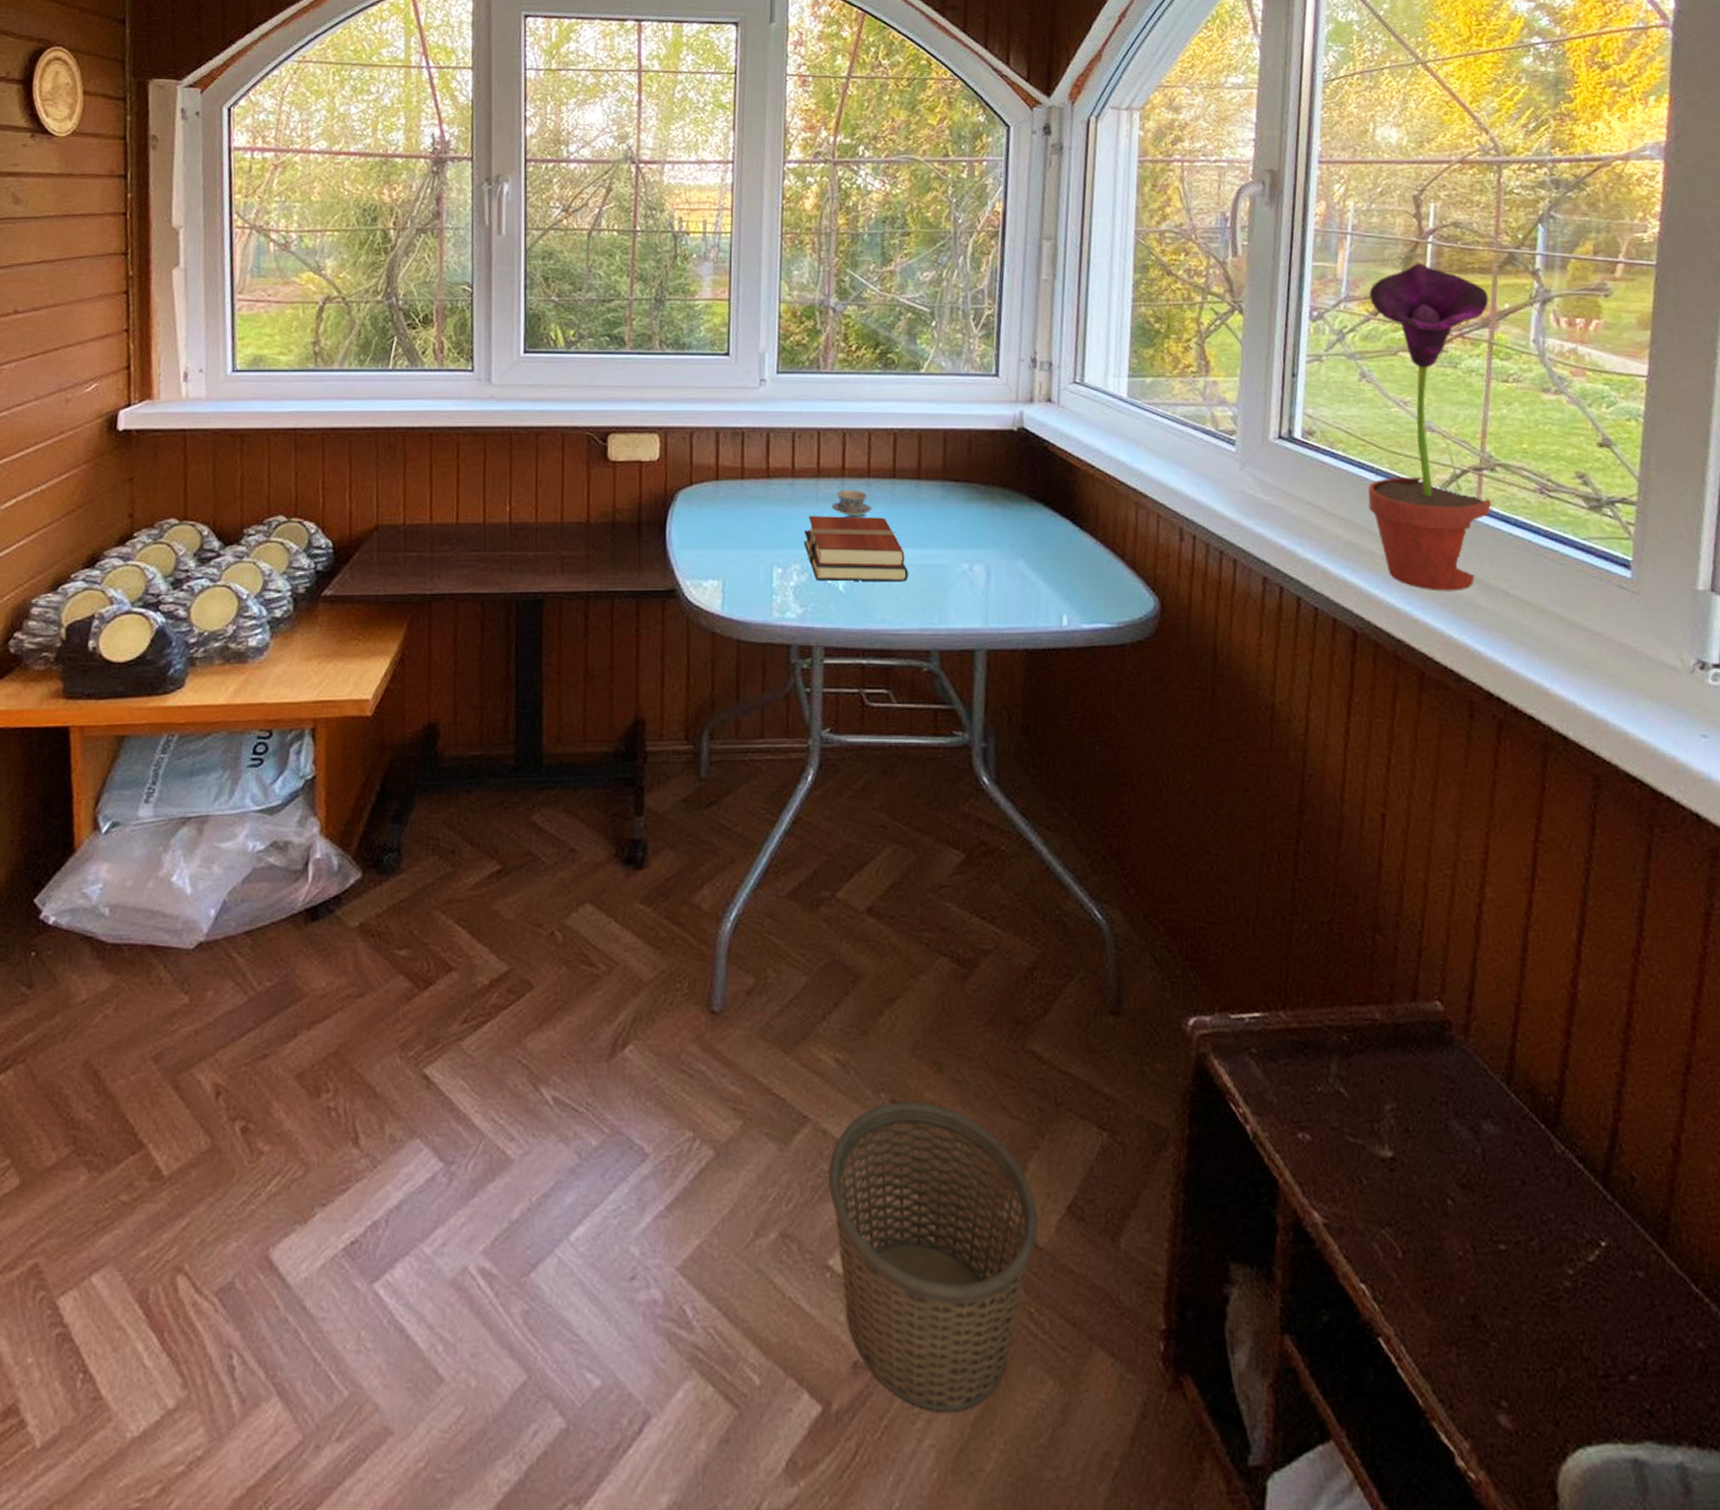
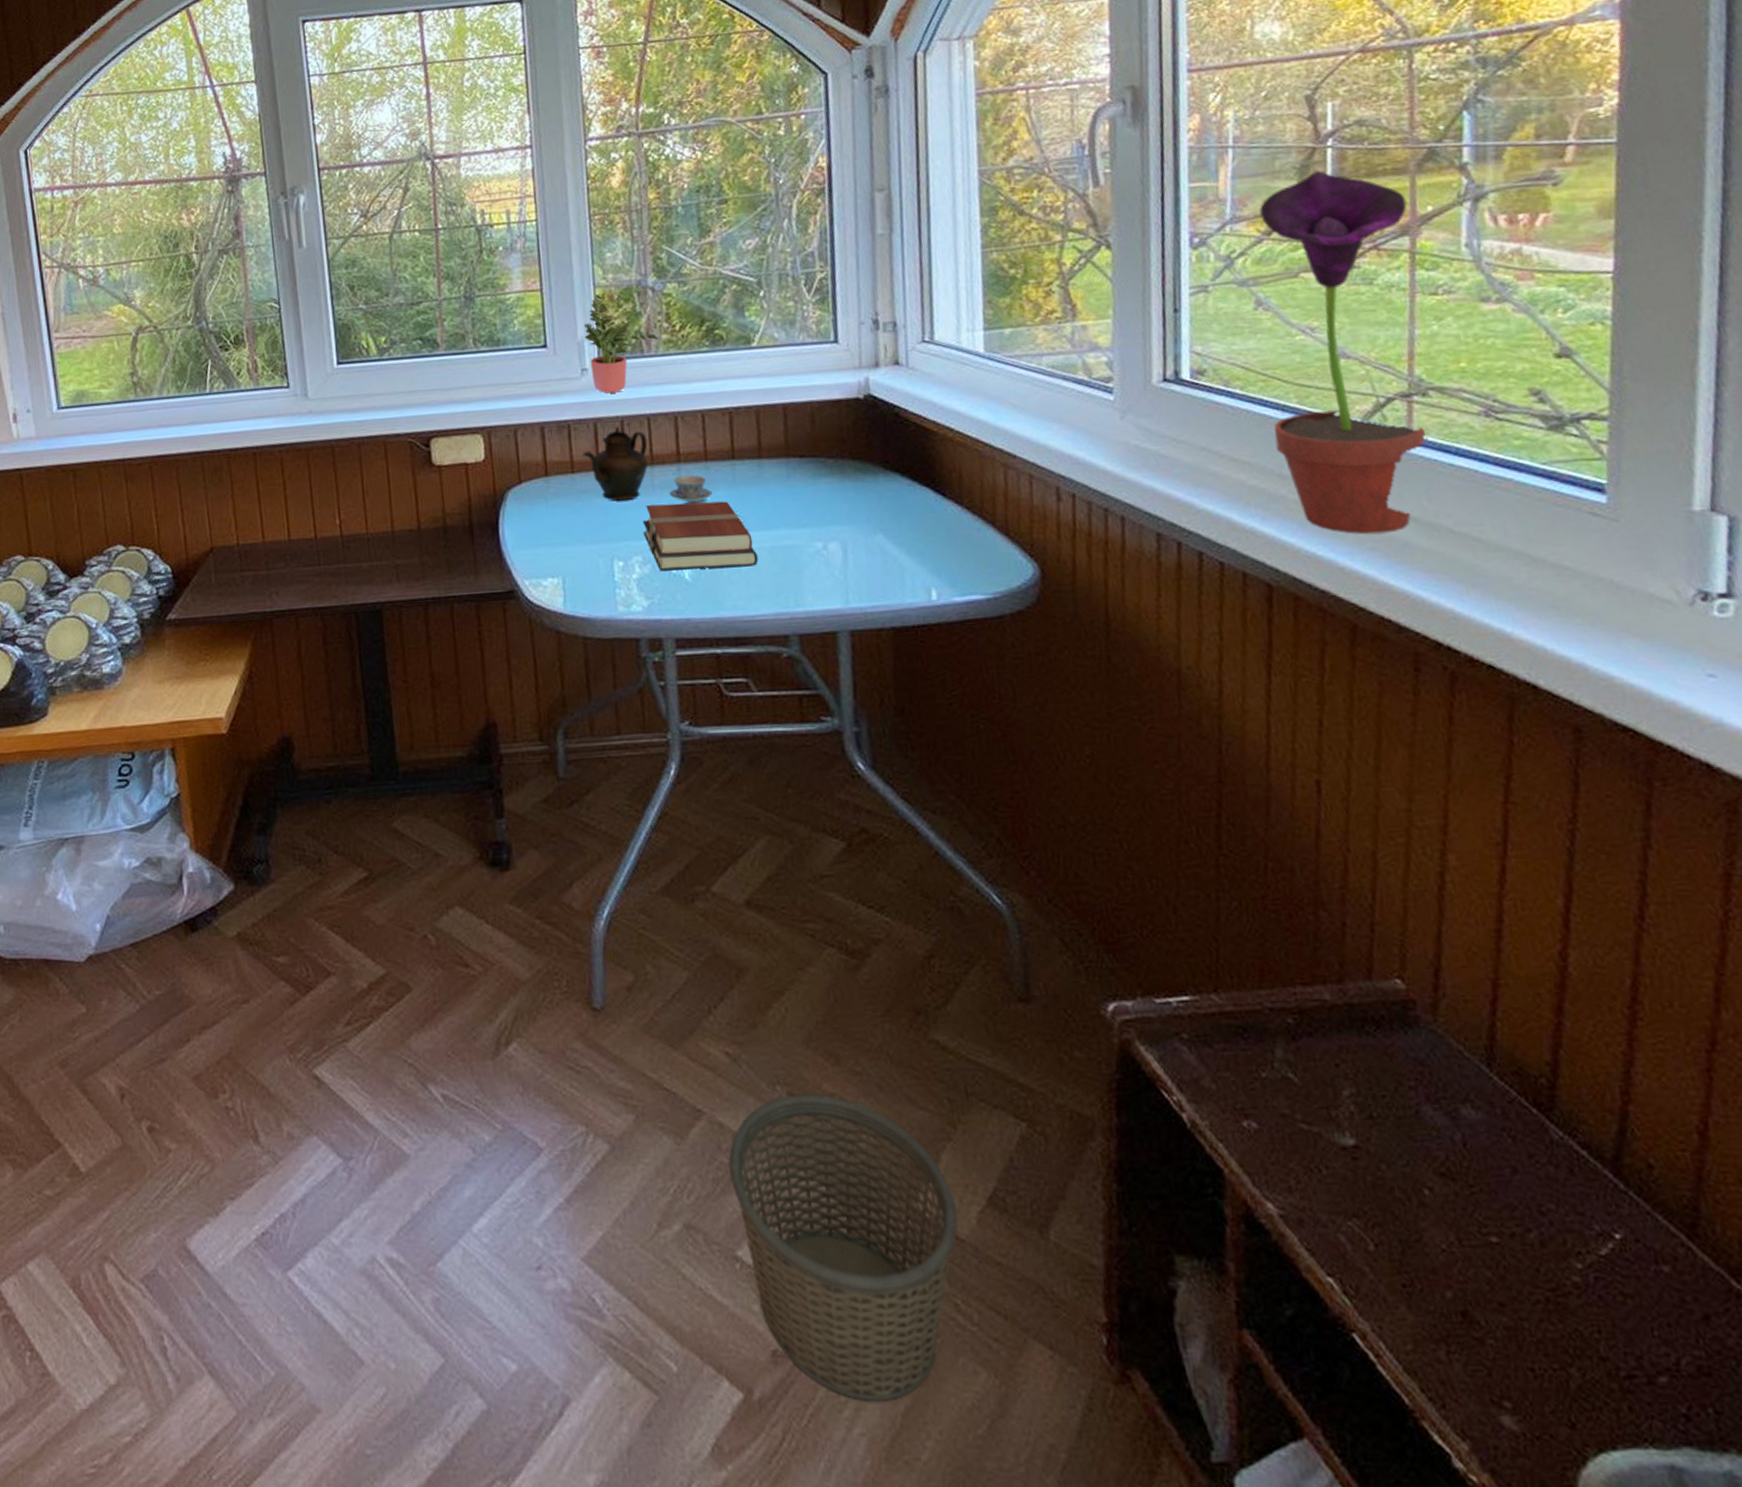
teapot: none [752,438,816,509] -> present [581,426,648,501]
potted plant: none [766,309,835,405] -> present [584,293,659,394]

